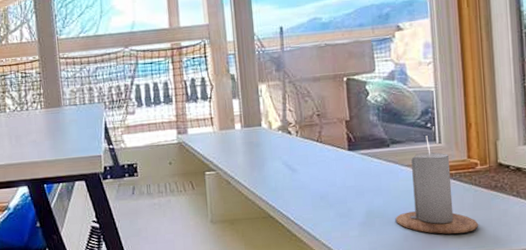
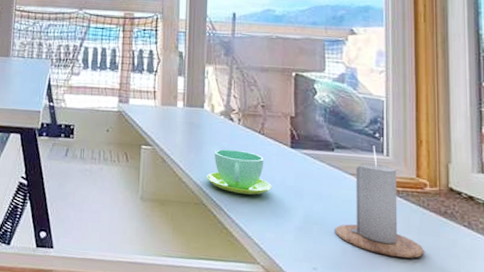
cup: none [271,161,334,202] -> present [206,149,272,195]

